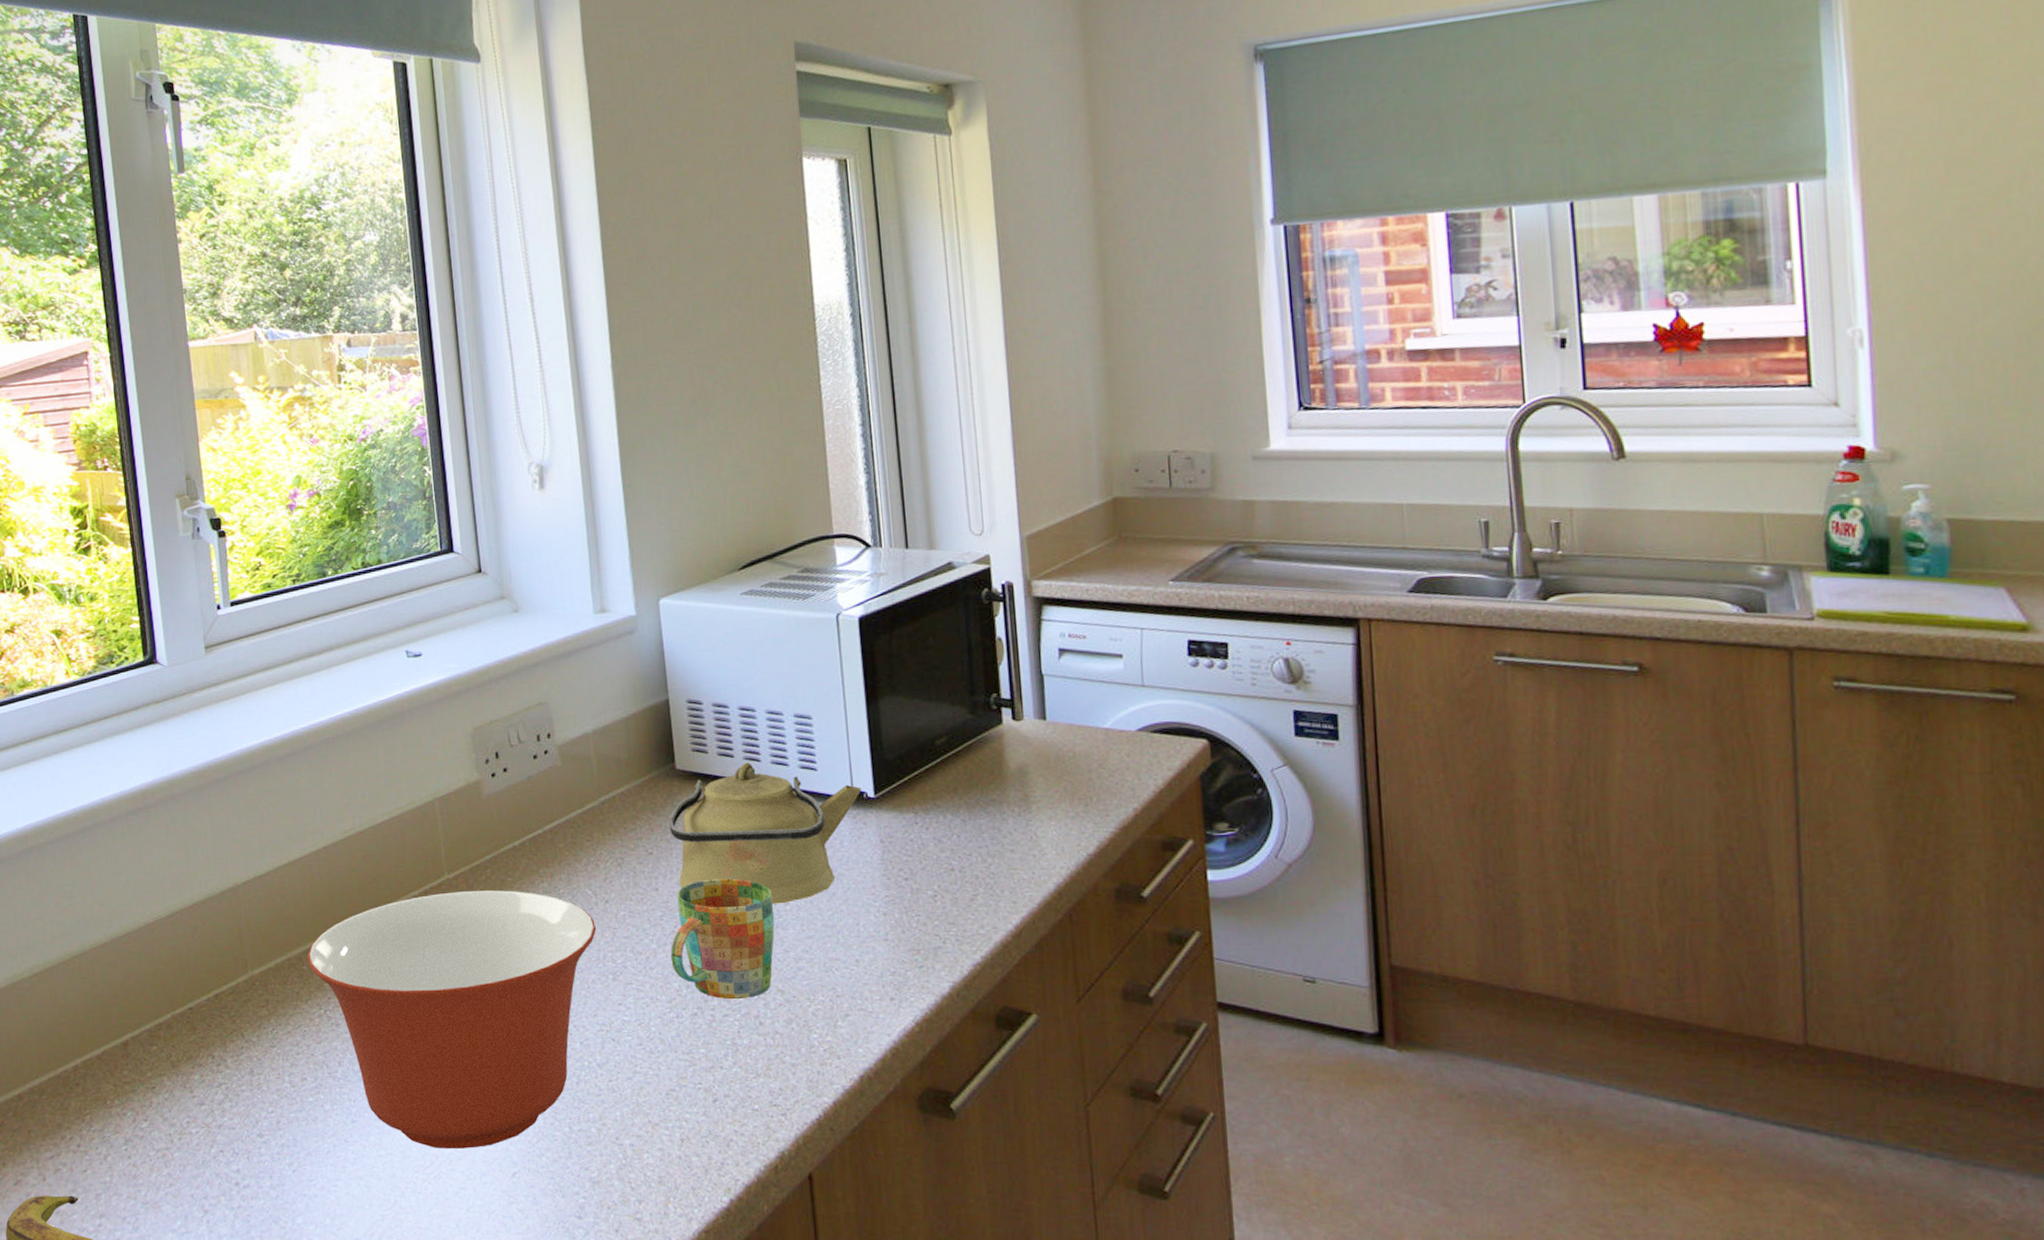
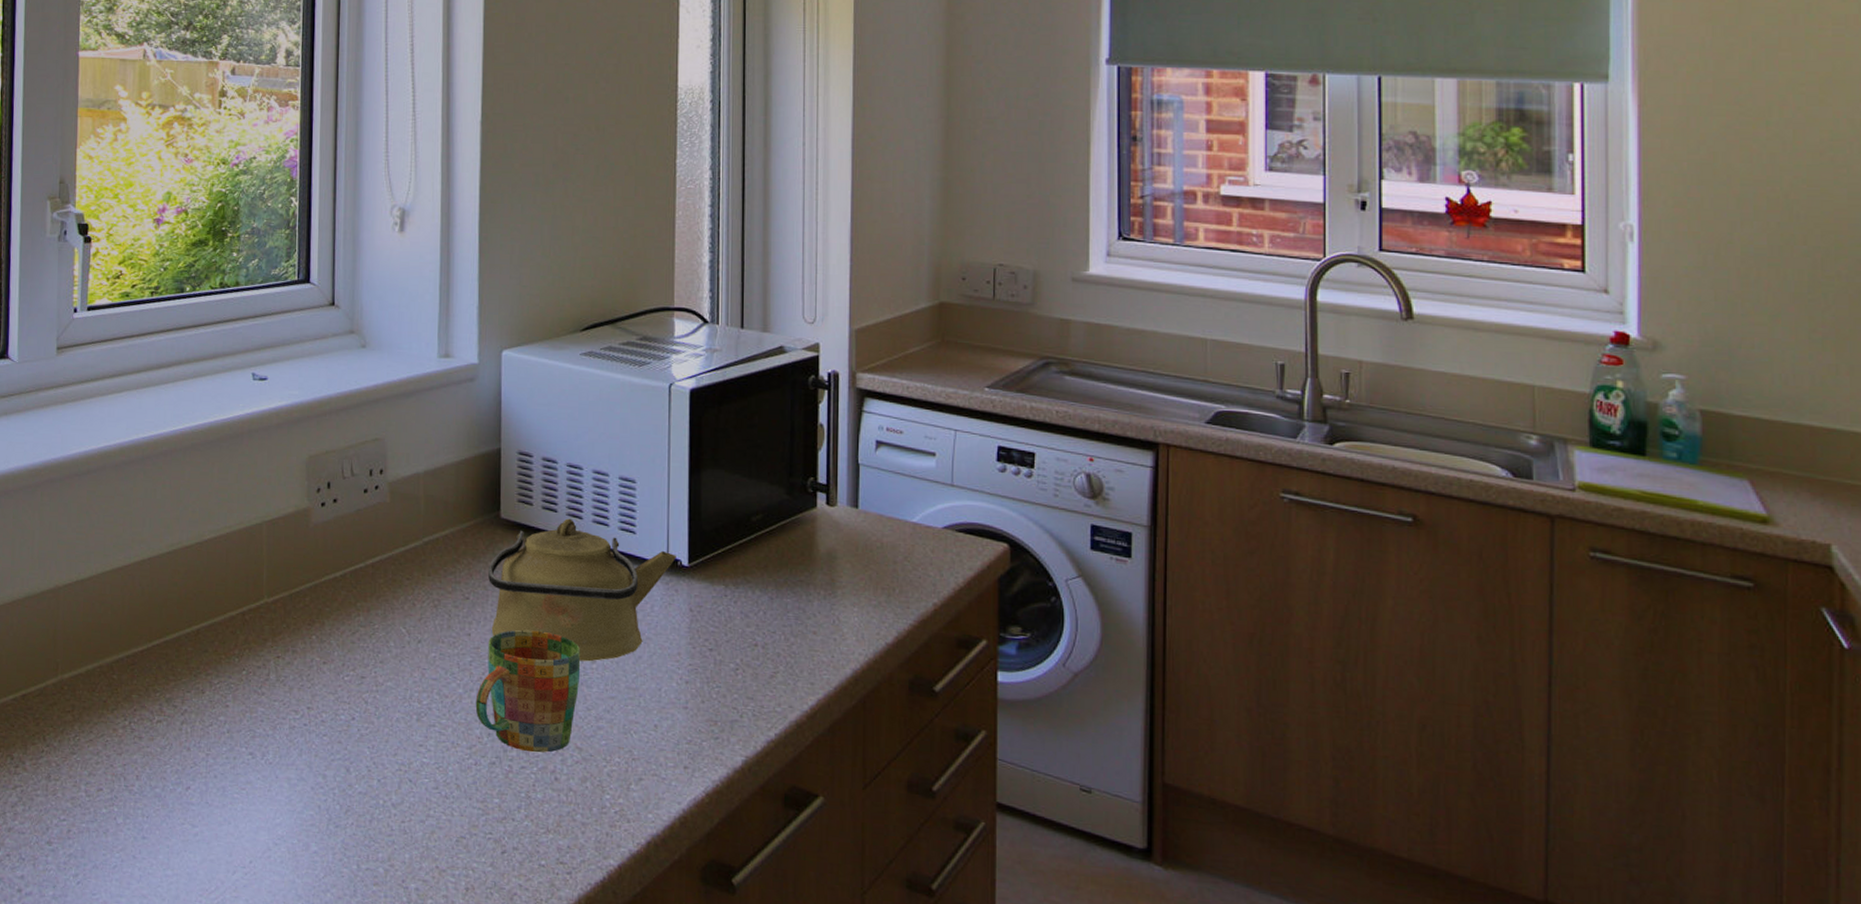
mixing bowl: present [307,890,597,1149] -> none [118,616,407,877]

